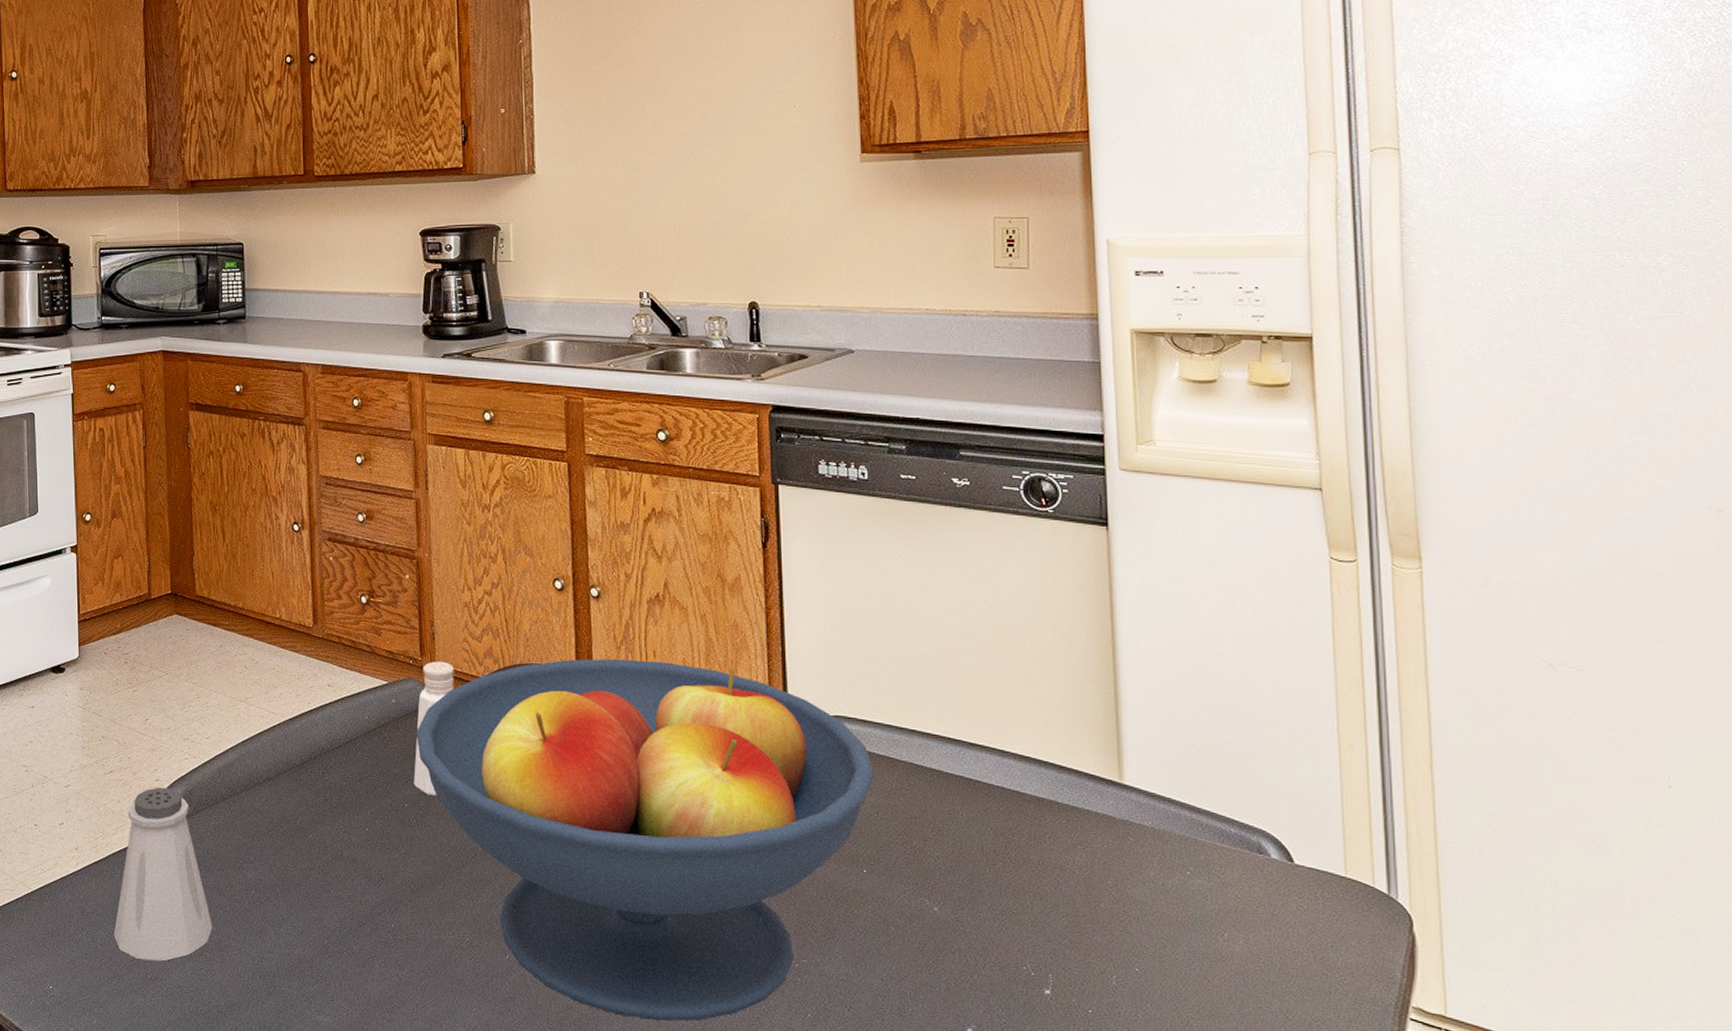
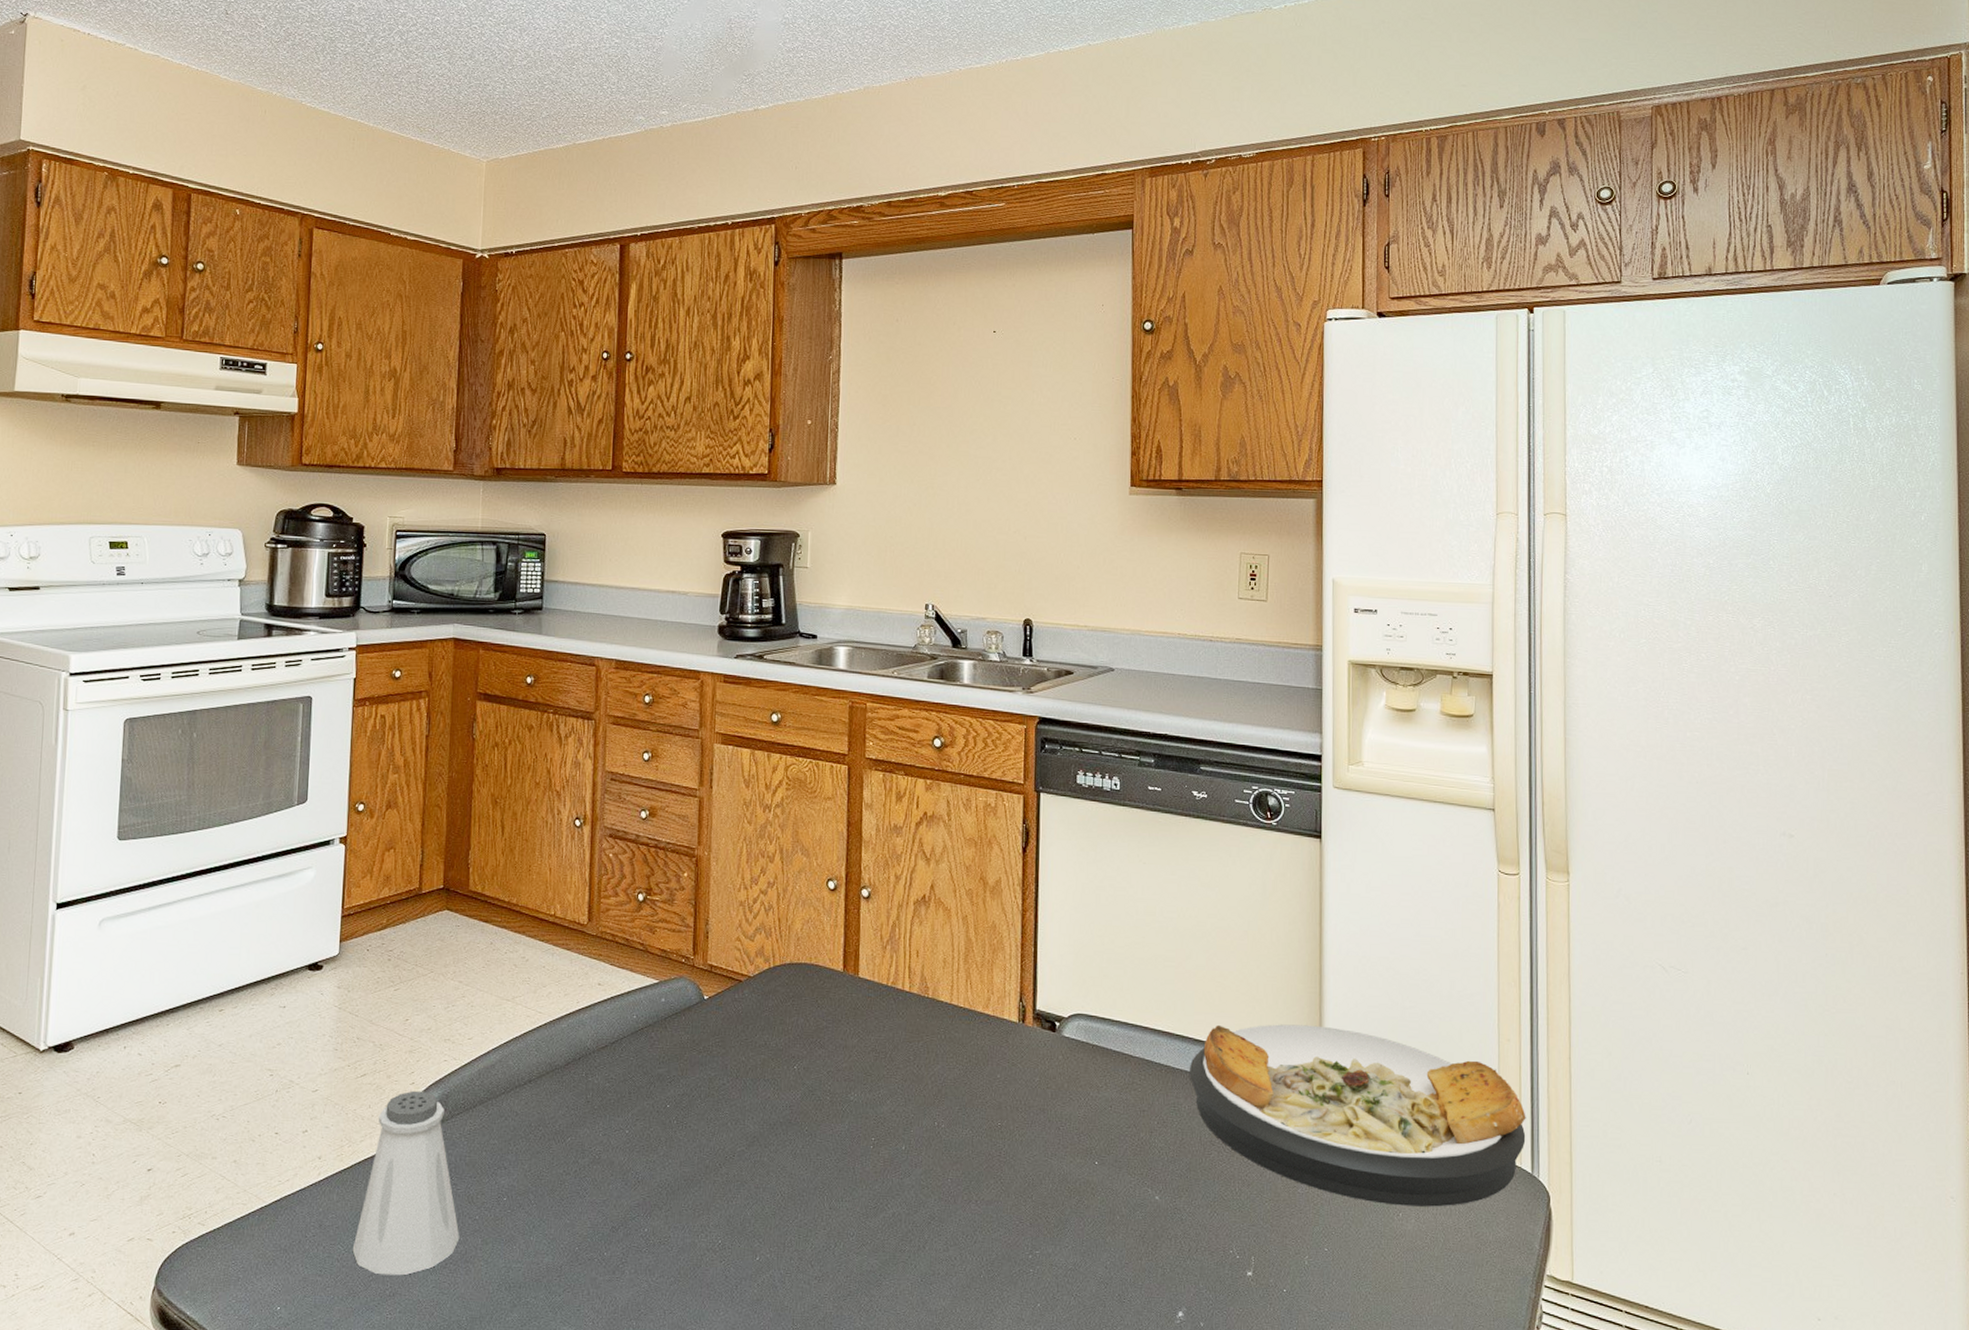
pepper shaker: present [414,661,454,796] -> none [677,960,725,1096]
fruit bowl: present [416,659,875,1022] -> none [683,958,1111,1317]
plate: none [964,727,1379,928] -> present [1189,1024,1526,1207]

